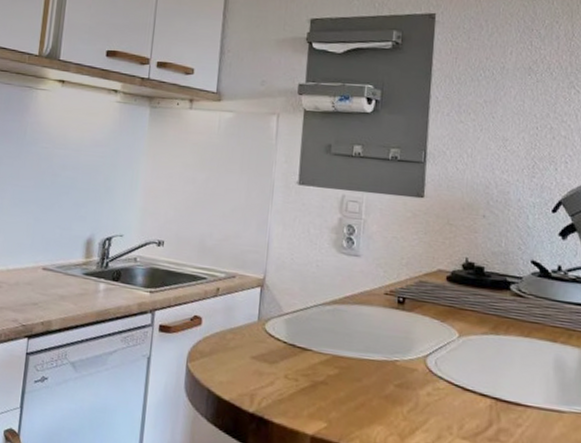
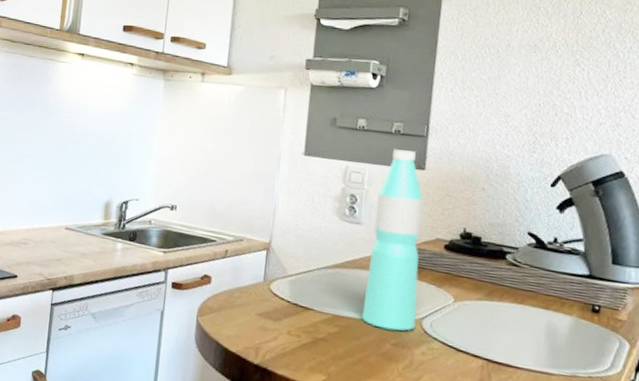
water bottle: none [362,175,423,371] -> present [361,148,424,331]

